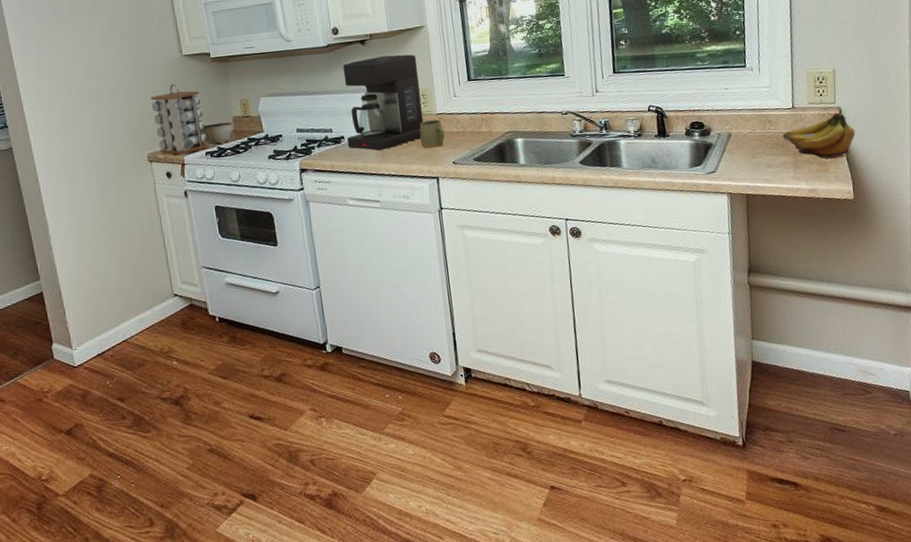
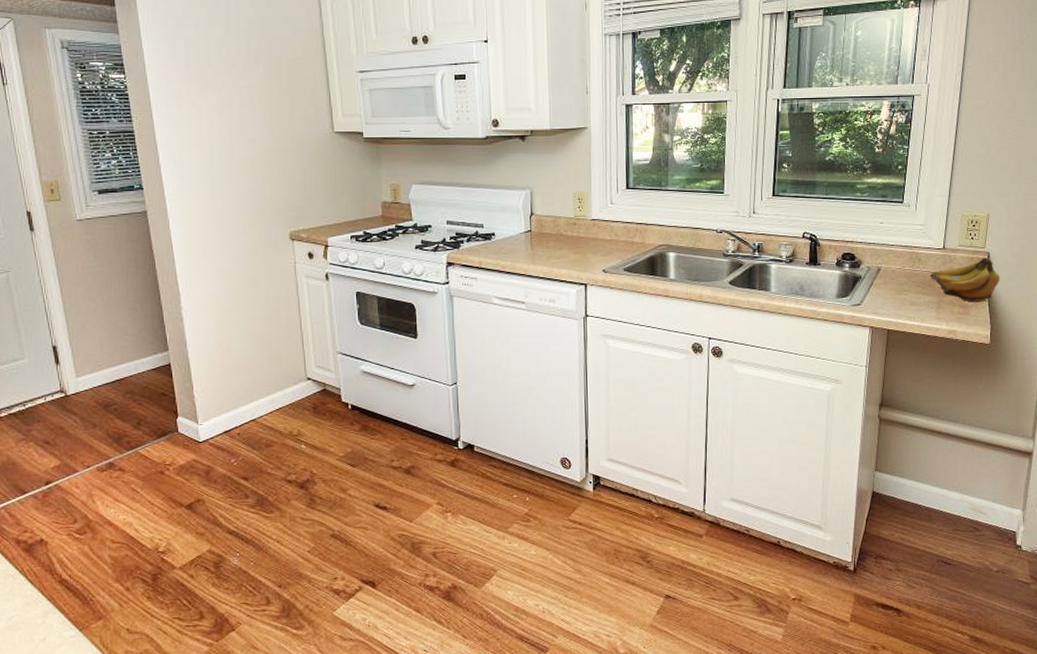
spice rack: present [150,83,208,156] -> none [297,160,354,236]
bowl: present [200,121,233,144] -> none [347,206,381,228]
coffee maker: present [342,54,423,151] -> none [497,154,577,251]
mug: present [418,119,445,148] -> none [571,225,597,253]

